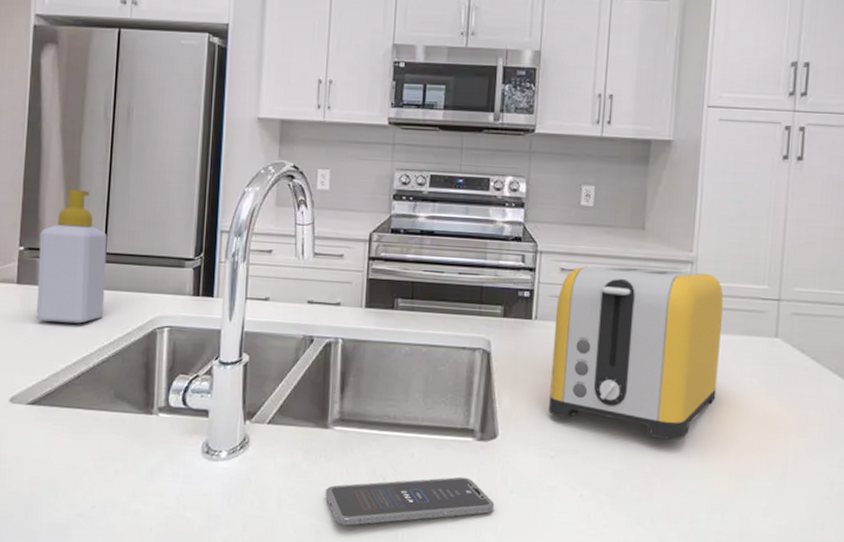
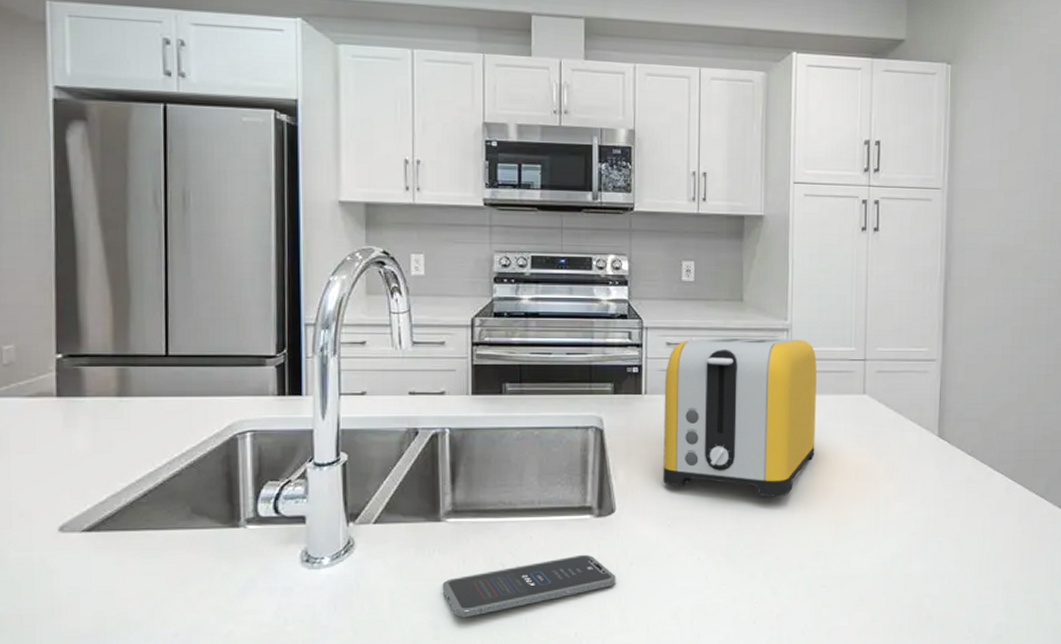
soap bottle: present [36,189,108,324] -> none [82,286,171,437]

